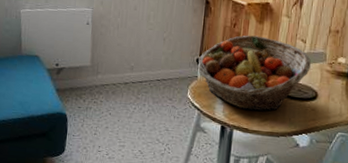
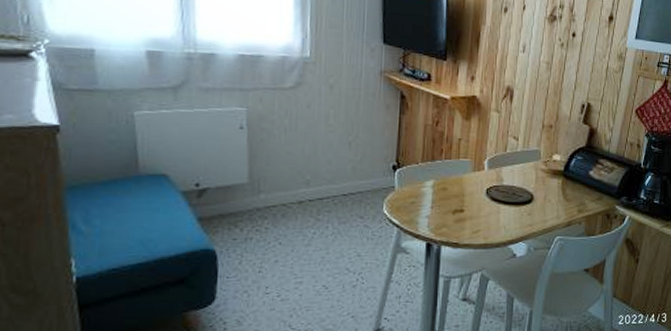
fruit basket: present [197,35,311,111] -> none [394,134,525,221]

